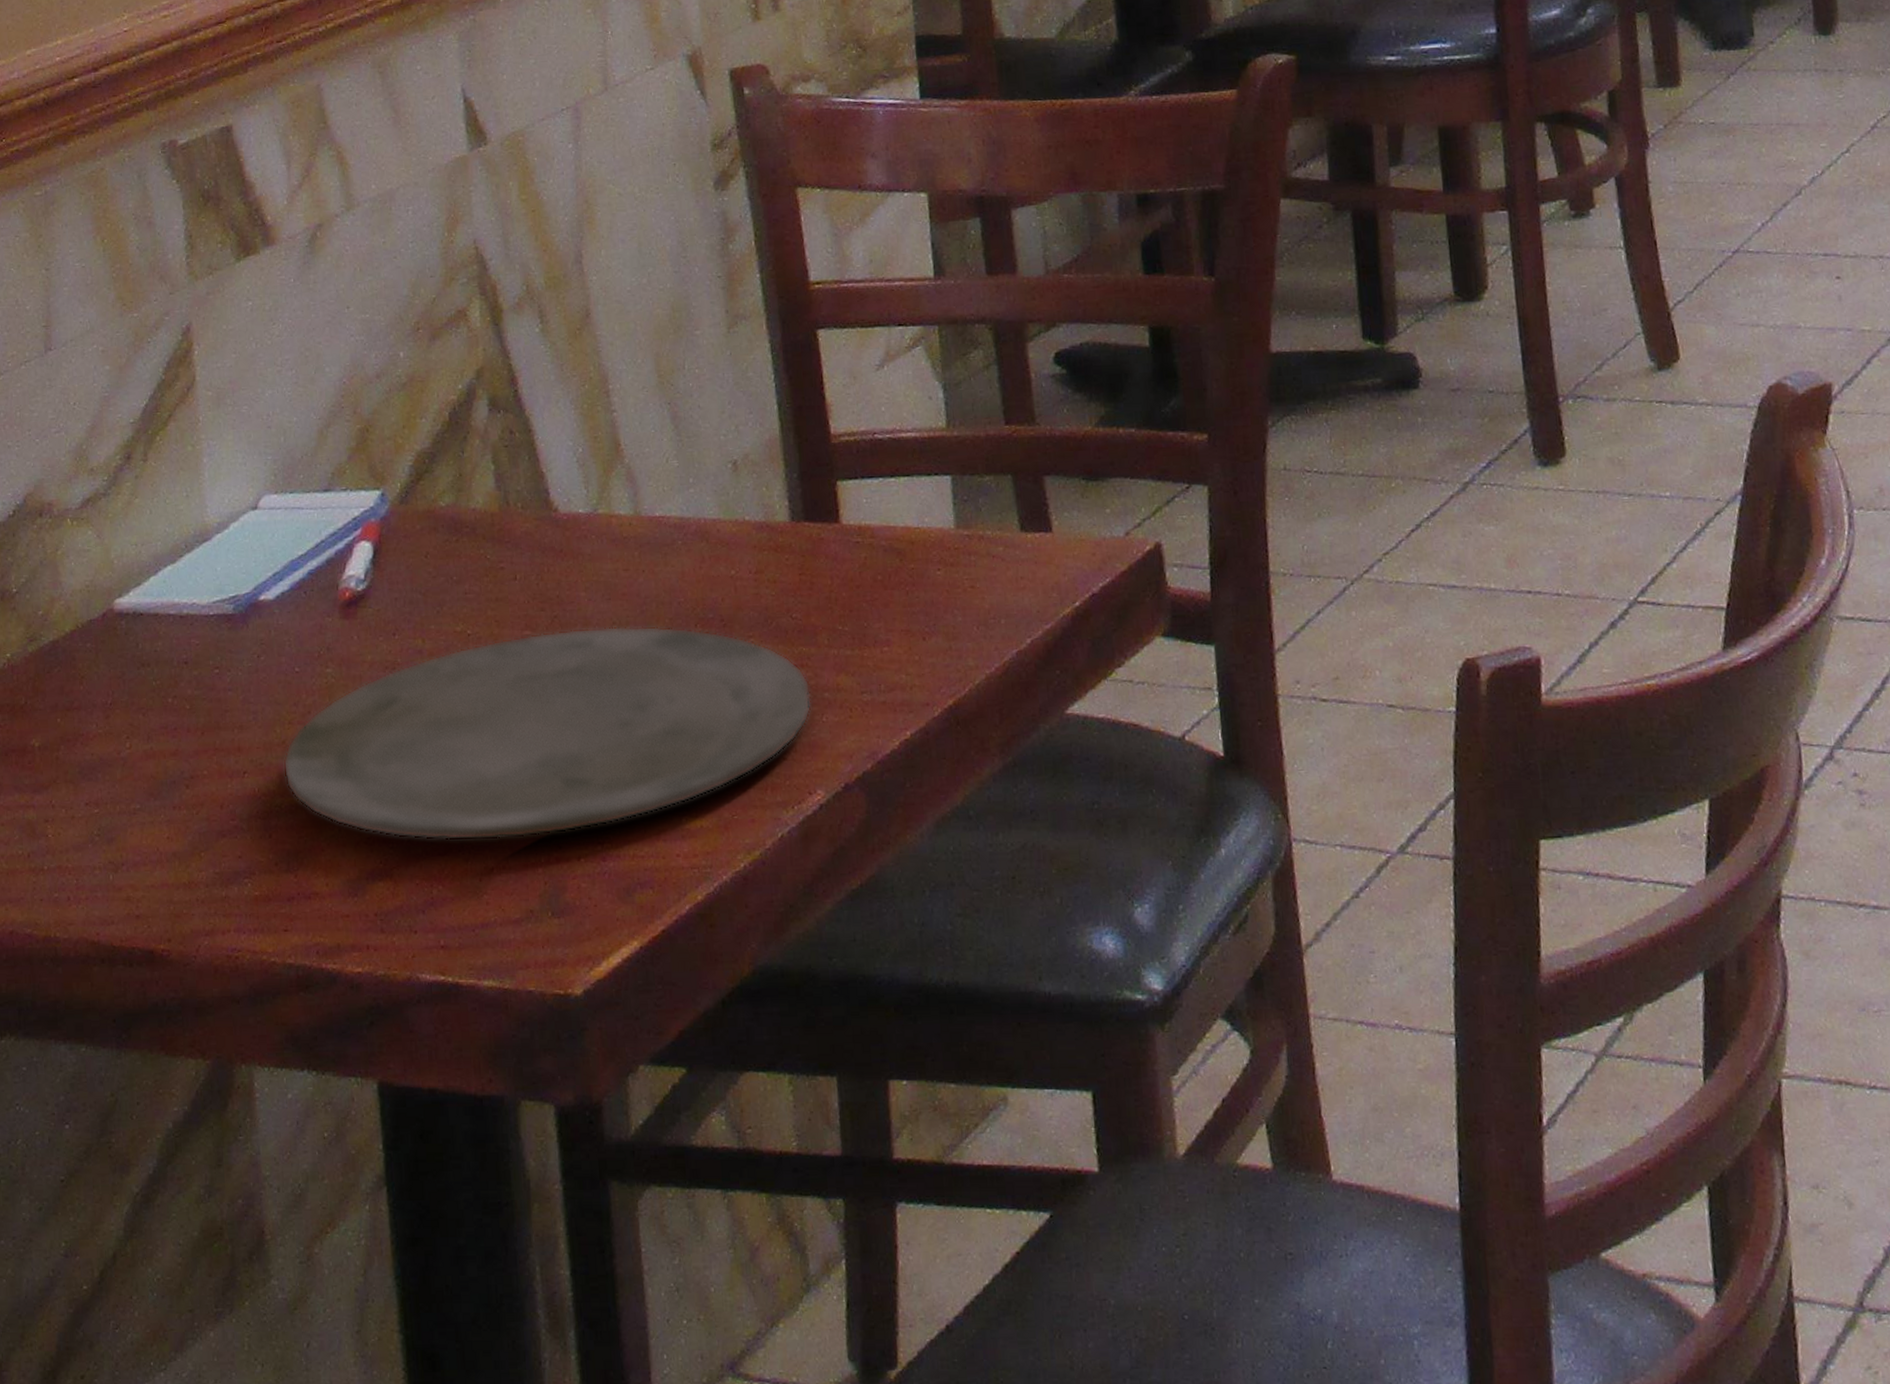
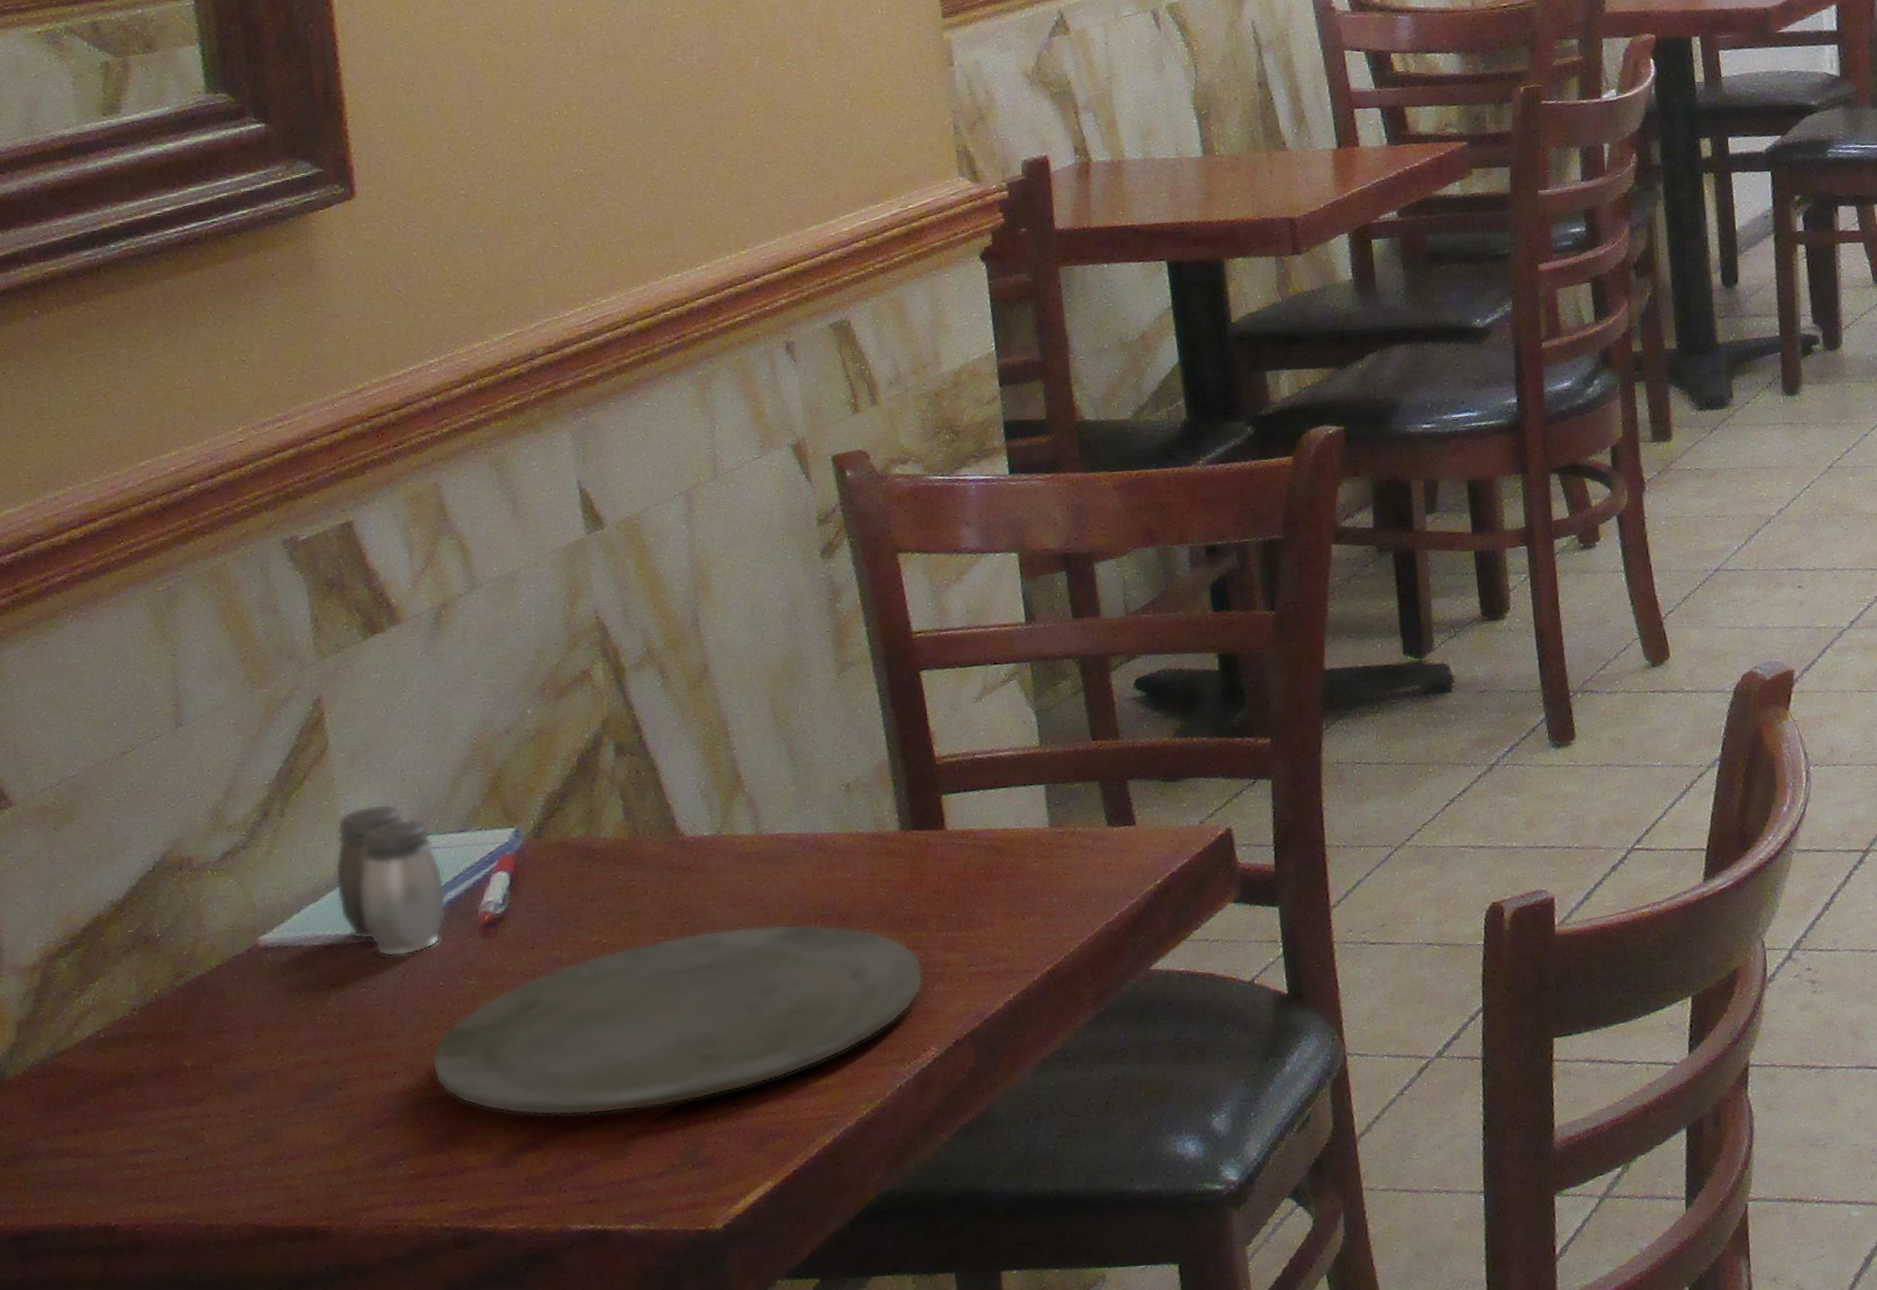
salt and pepper shaker: none [194,453,307,634] -> present [334,803,448,957]

